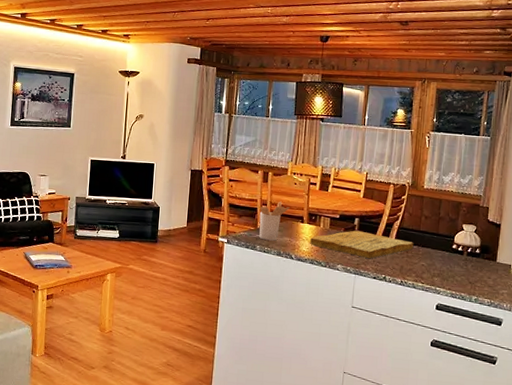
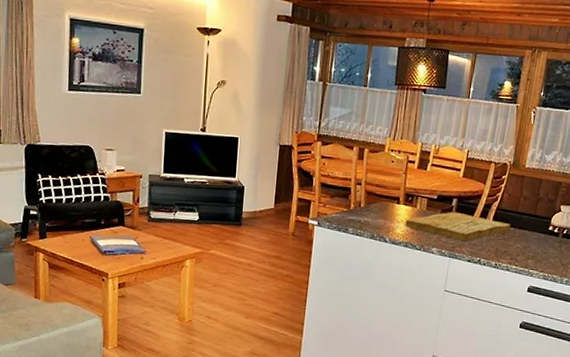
utensil holder: present [259,202,290,241] -> none [352,181,386,223]

